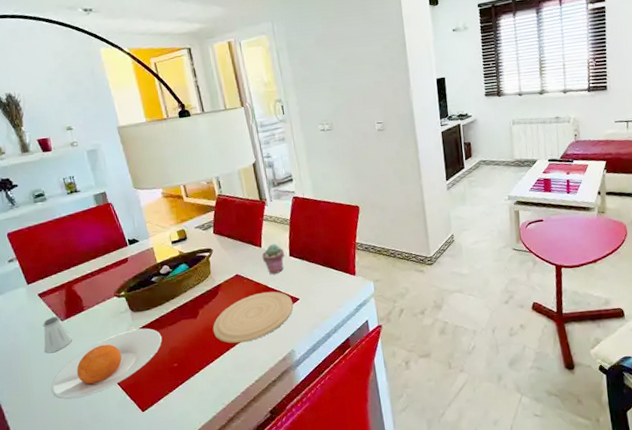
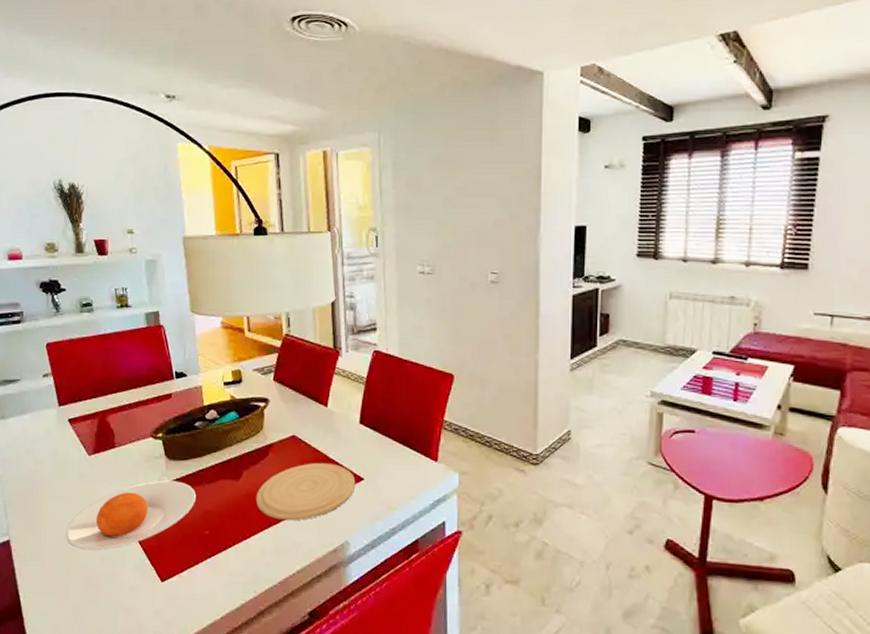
saltshaker: present [43,316,72,354] -> none [66,448,97,491]
potted succulent: present [261,243,285,275] -> none [326,404,355,443]

